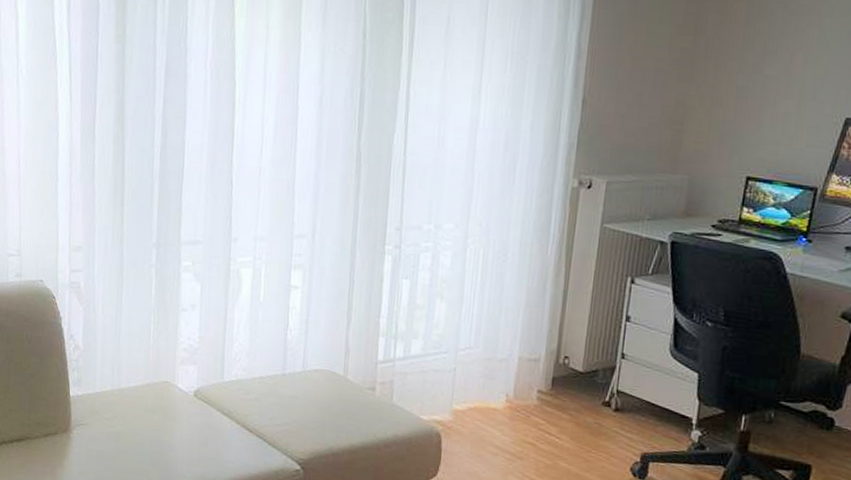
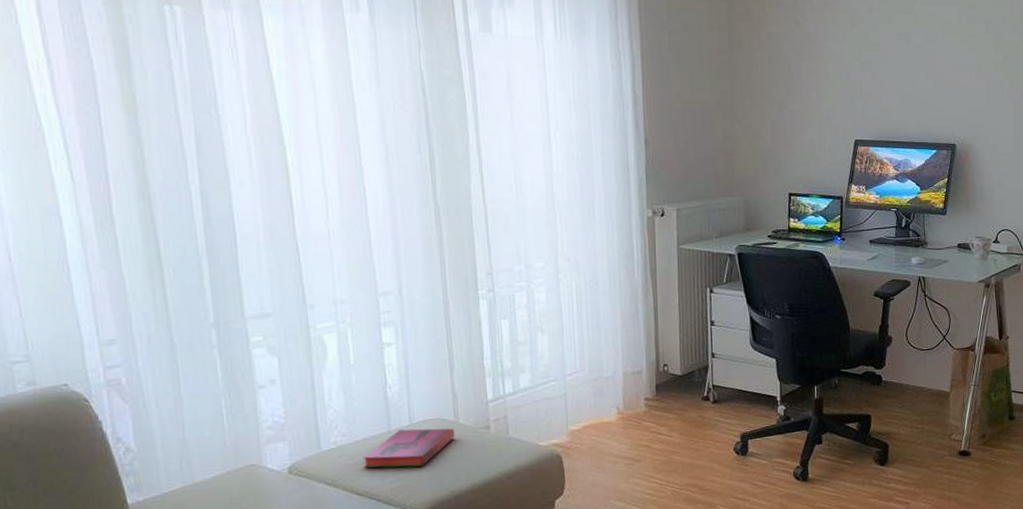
hardback book: none [257,374,342,416] -> present [362,428,455,468]

